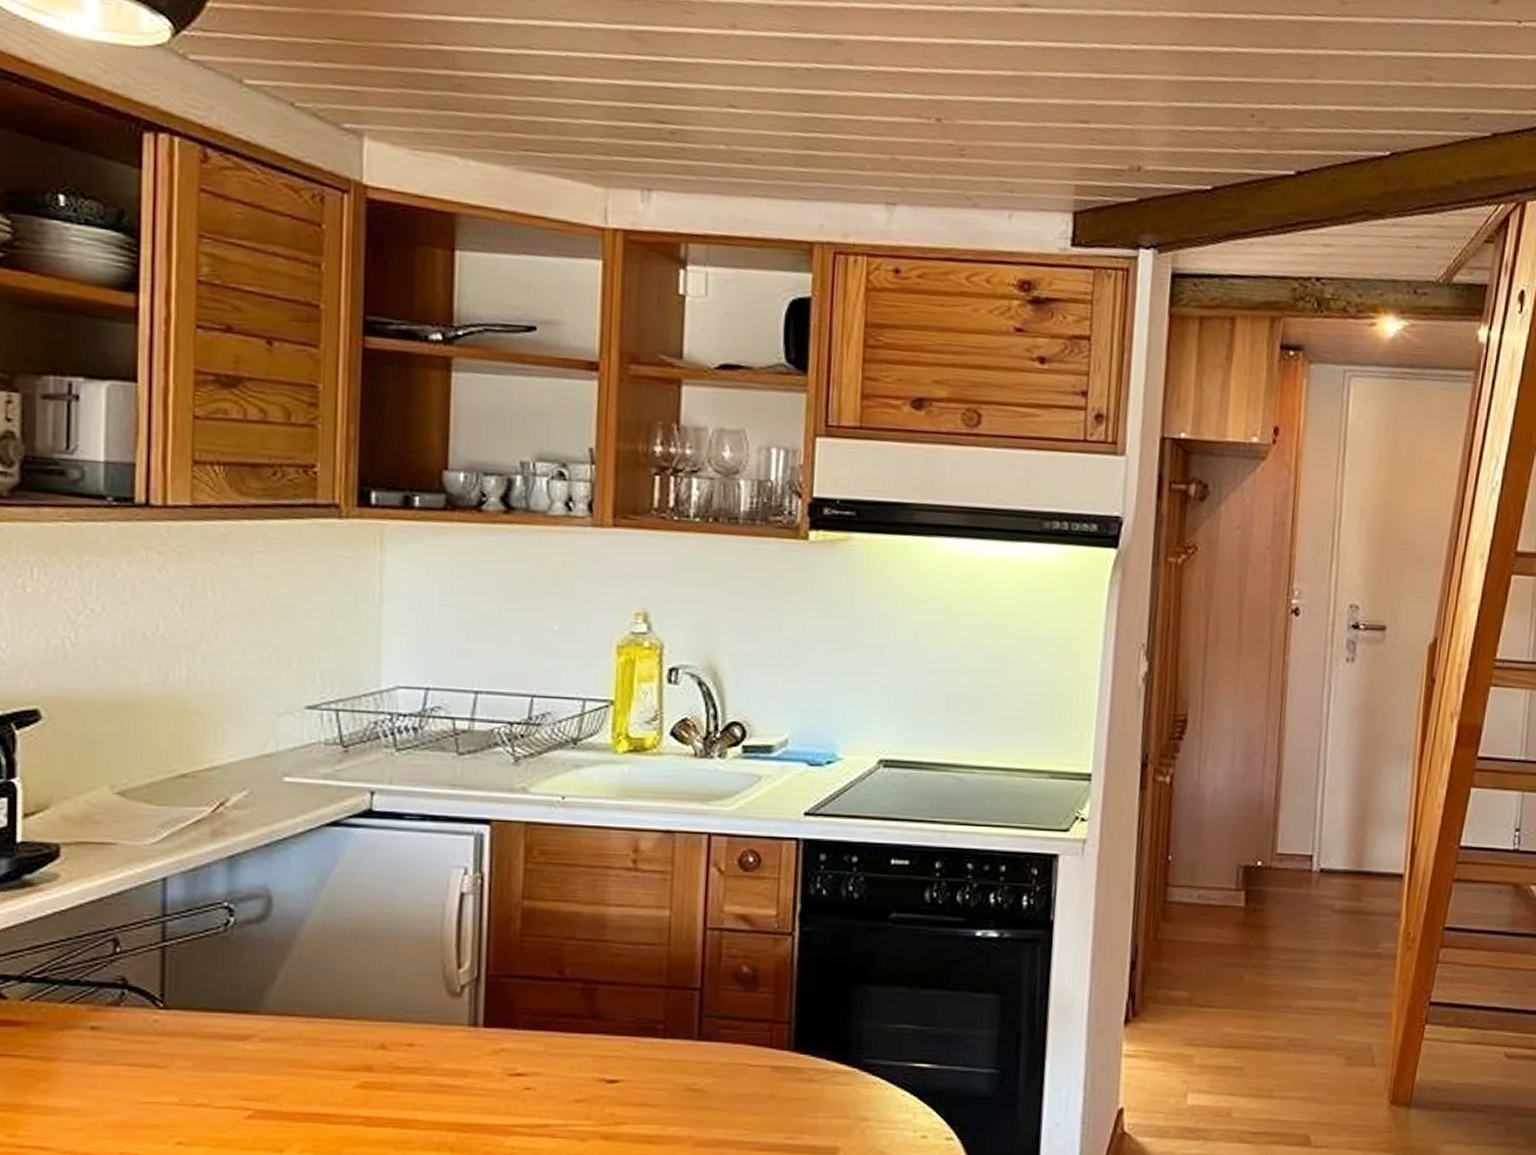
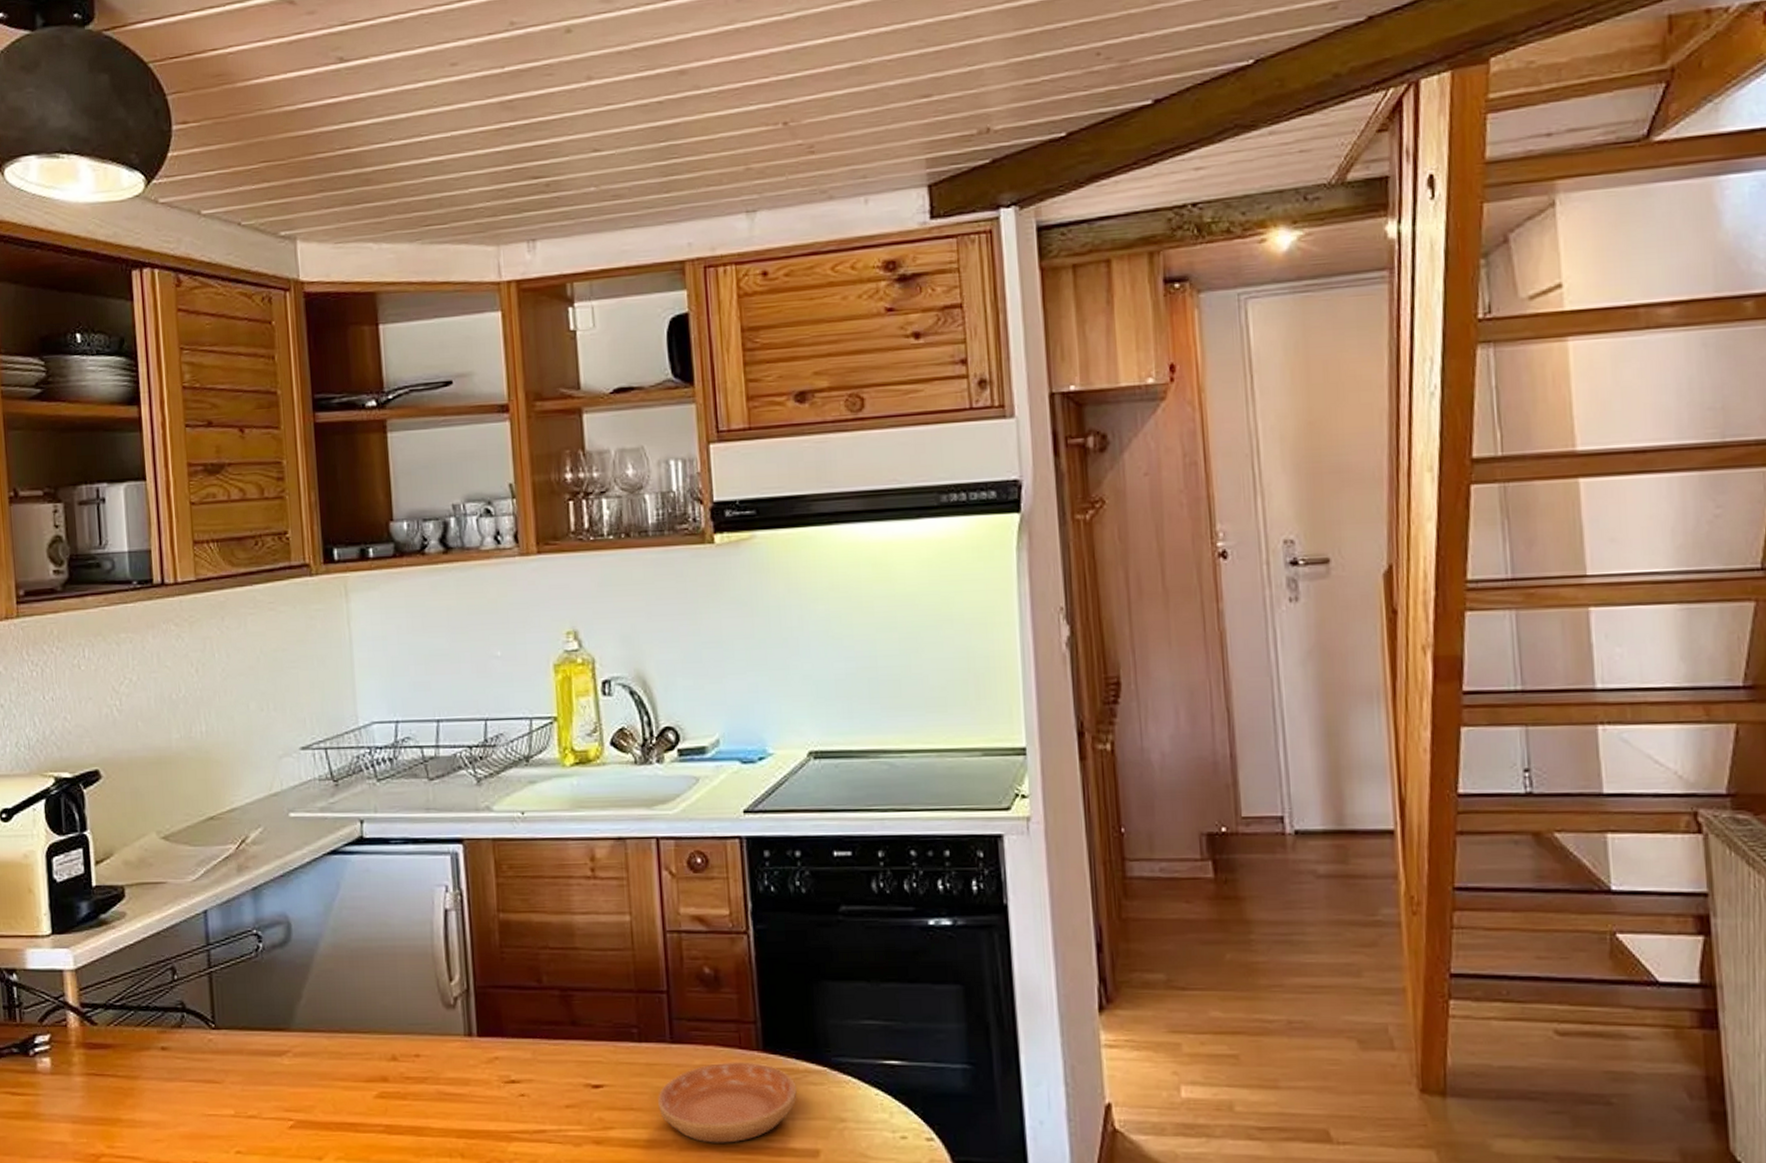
saucer: none [677,1060,824,1140] -> present [658,1062,797,1143]

